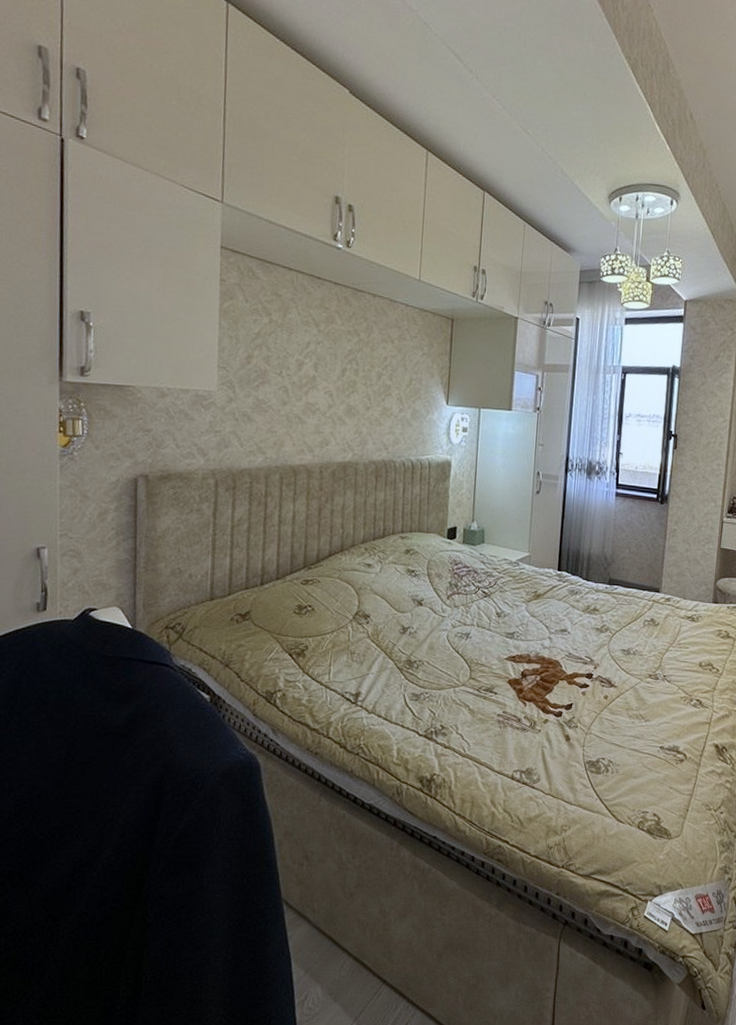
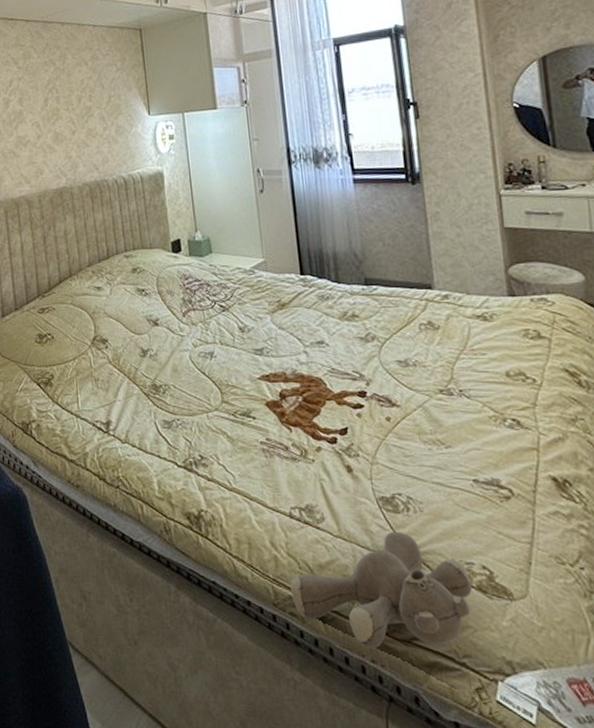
stuffed bear: none [501,788,643,884] -> present [290,531,472,649]

